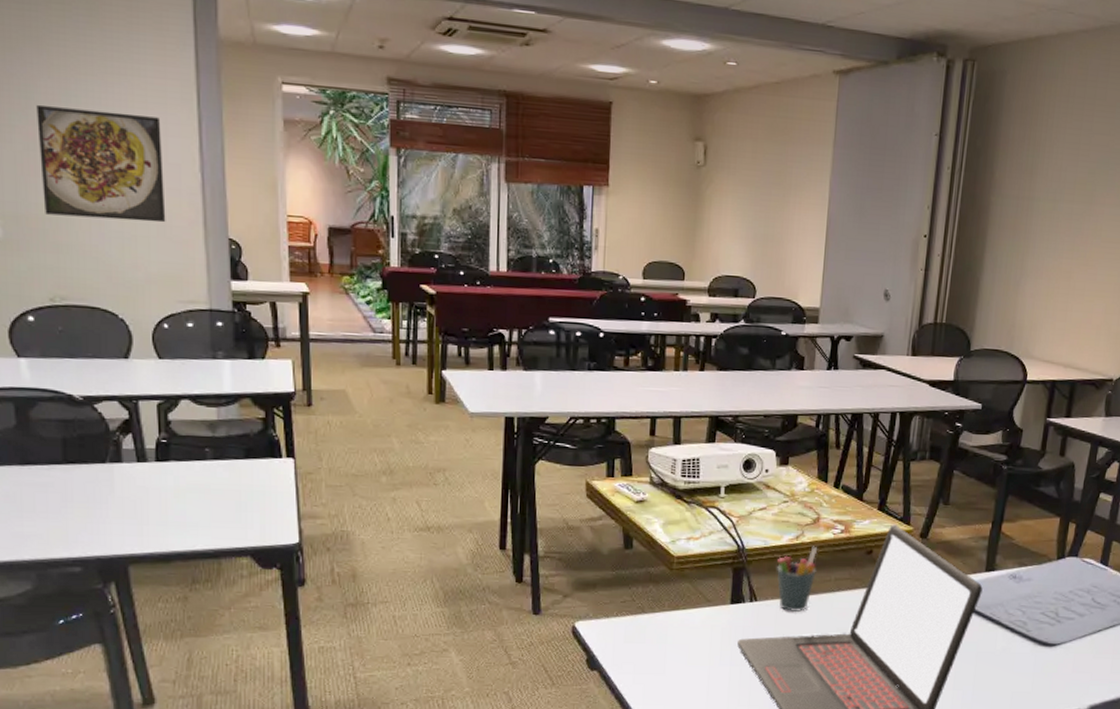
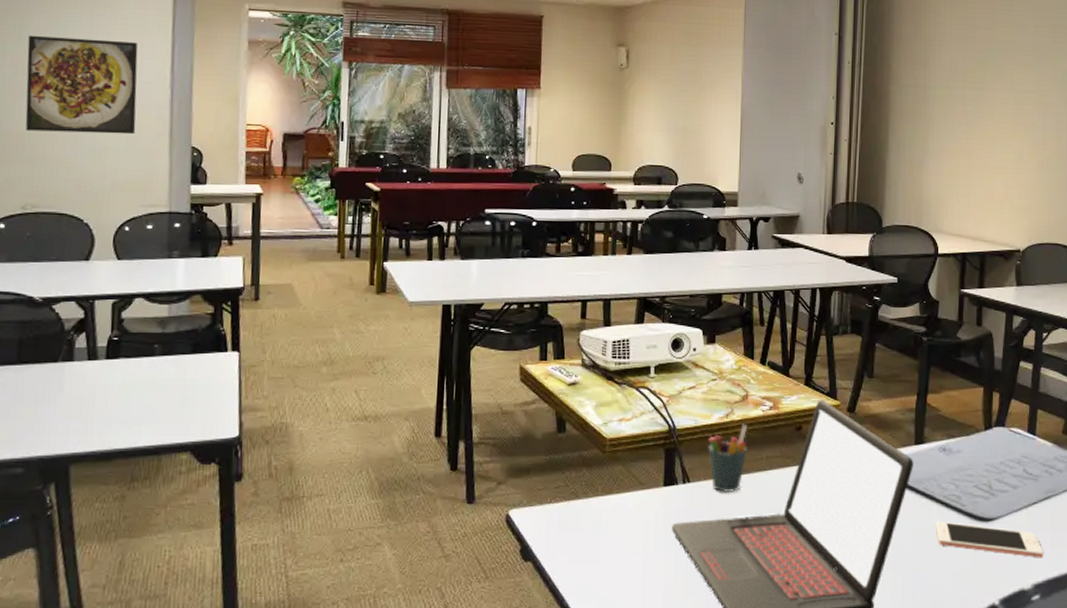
cell phone: none [998,644,1103,682] -> present [935,521,1043,558]

